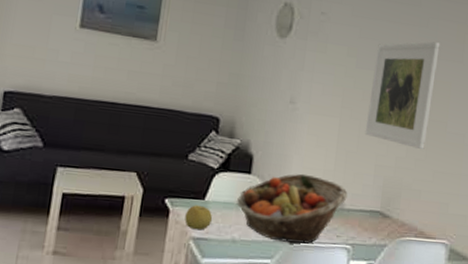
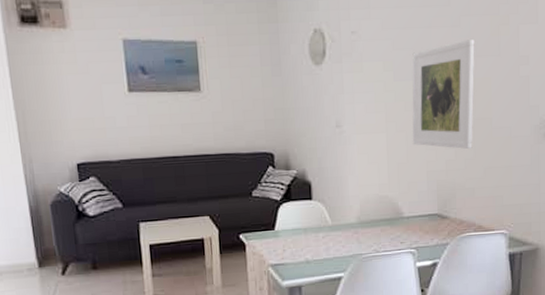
fruit: present [184,205,212,230] -> none [260,235,284,258]
fruit basket: present [237,173,348,244] -> none [304,191,405,256]

